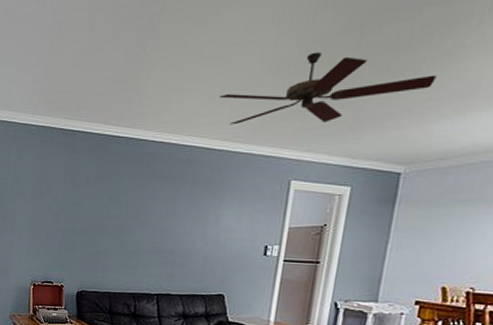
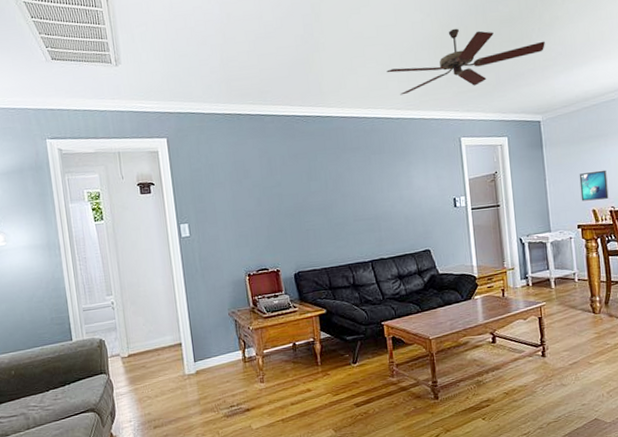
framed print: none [429,242,477,277] -> present [579,170,609,201]

